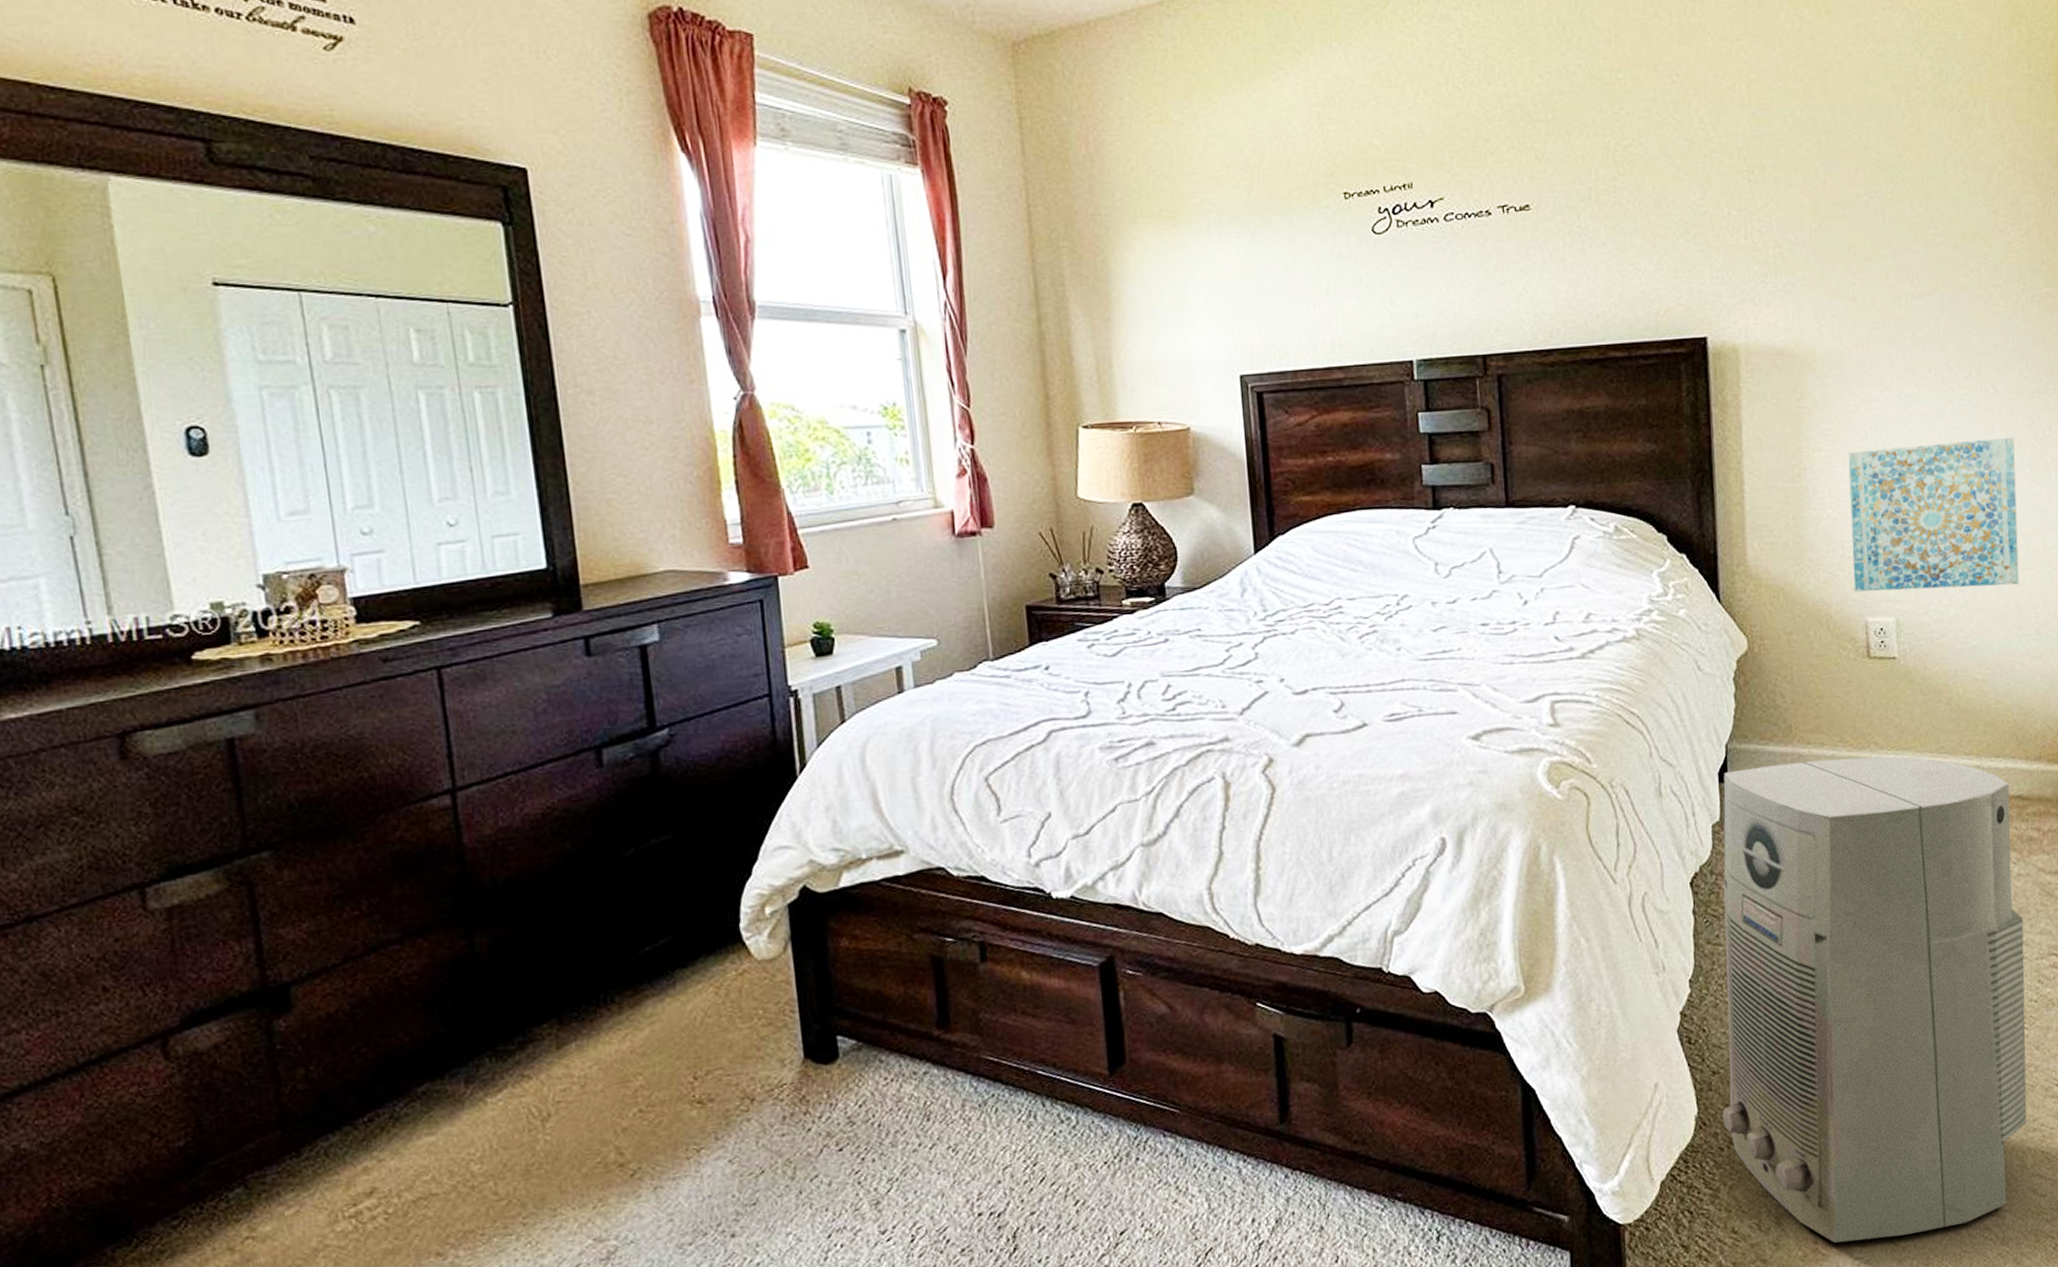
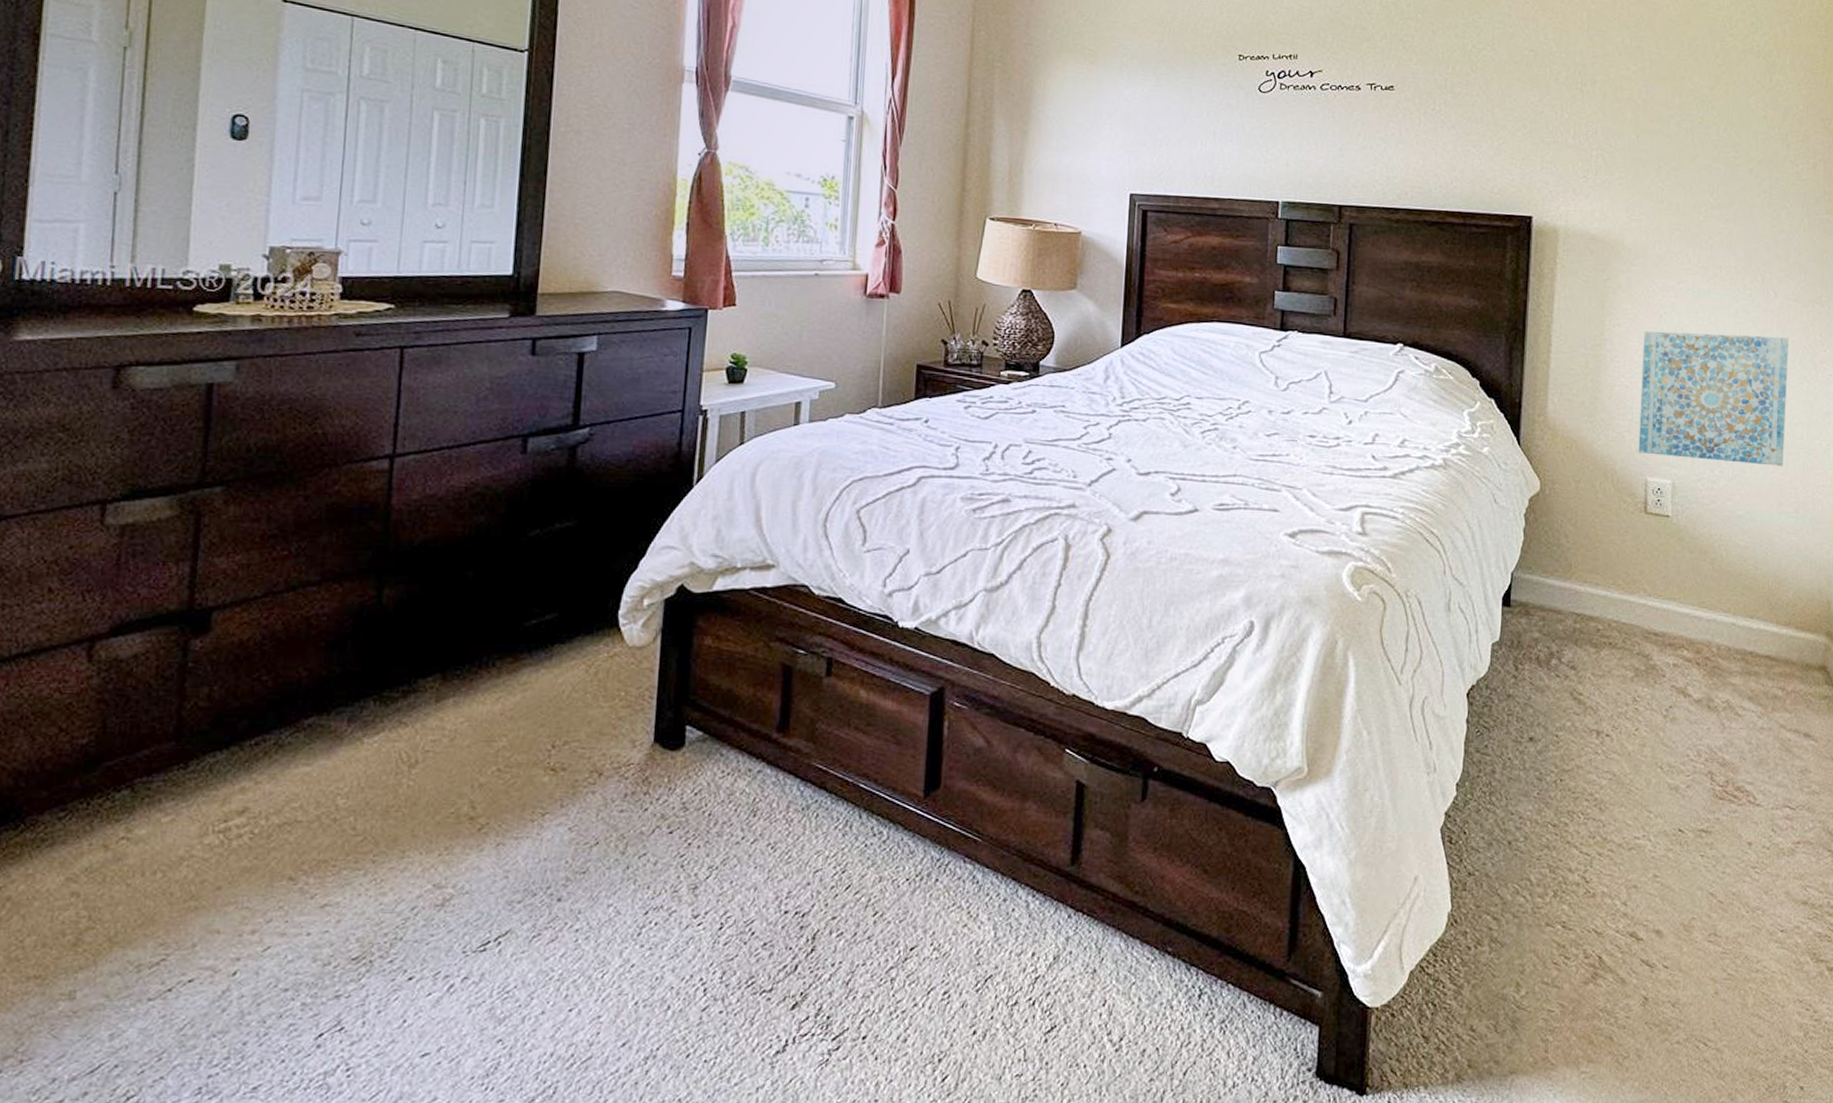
air purifier: present [1722,756,2027,1243] -> none [1472,597,1762,1056]

